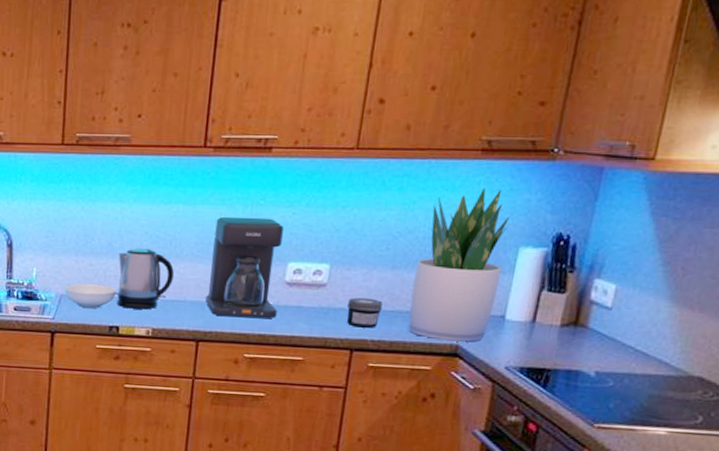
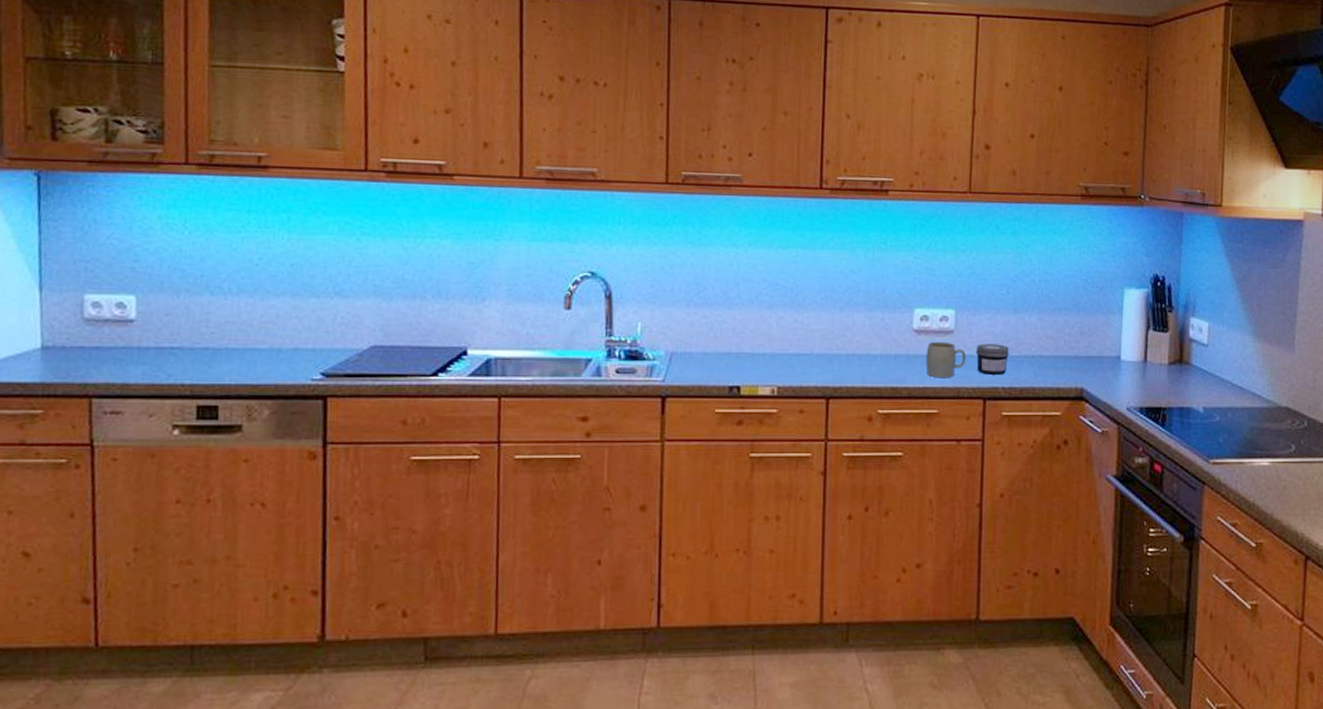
bowl: present [64,283,118,309] -> none [674,338,737,368]
kettle: present [117,248,174,310] -> none [735,297,797,366]
coffee maker: present [205,217,284,318] -> none [833,261,908,370]
mug: none [294,293,338,329] -> present [925,341,967,378]
planter: present [408,188,511,342] -> none [1034,232,1114,385]

